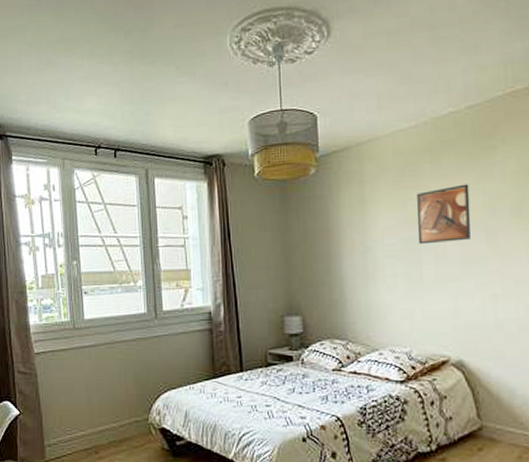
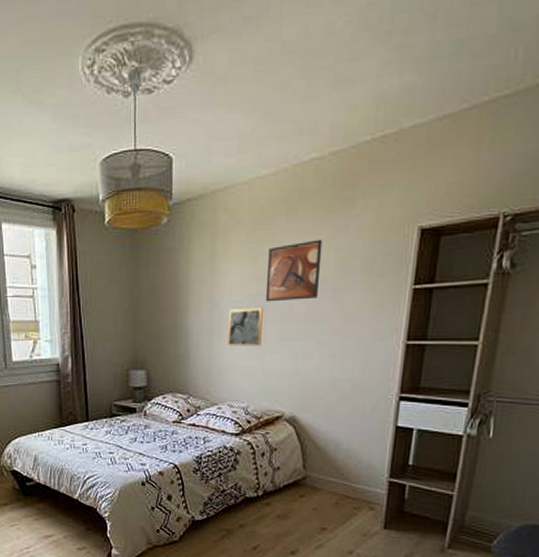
wall art: none [383,249,419,289] -> present [228,307,263,346]

